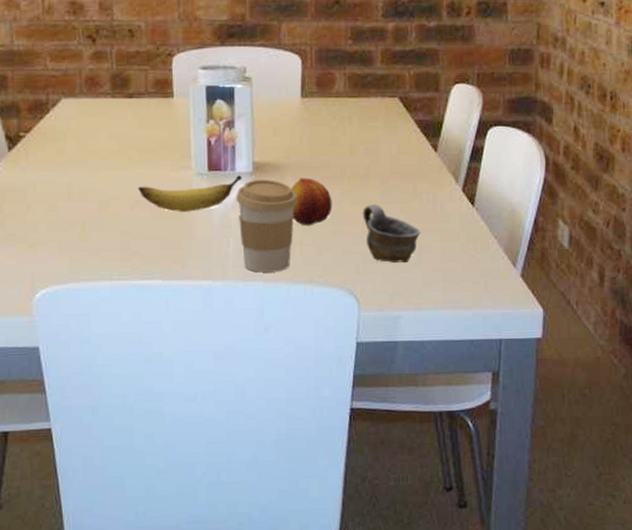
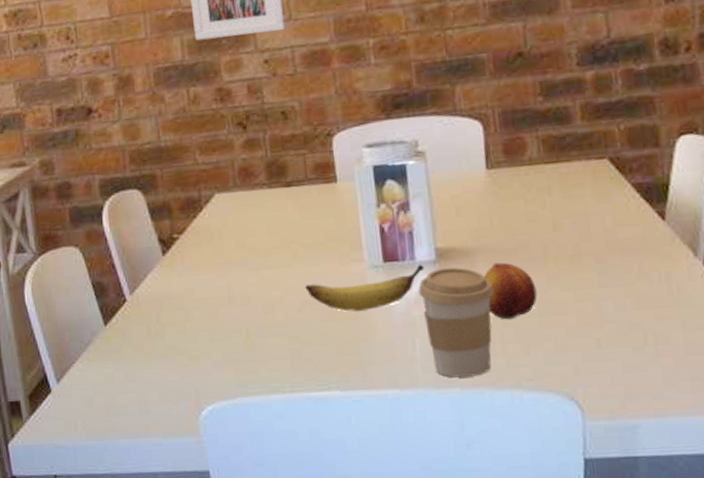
cup: present [362,204,421,264] -> none [576,289,655,360]

